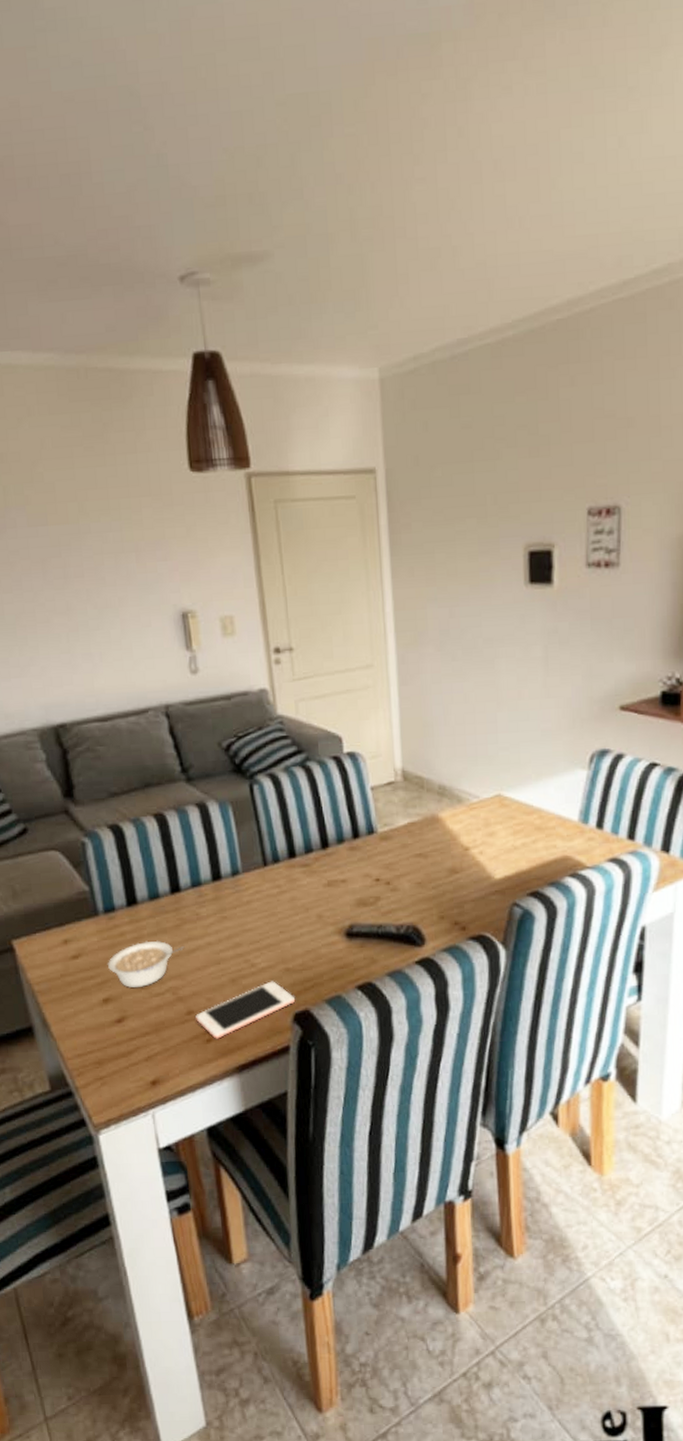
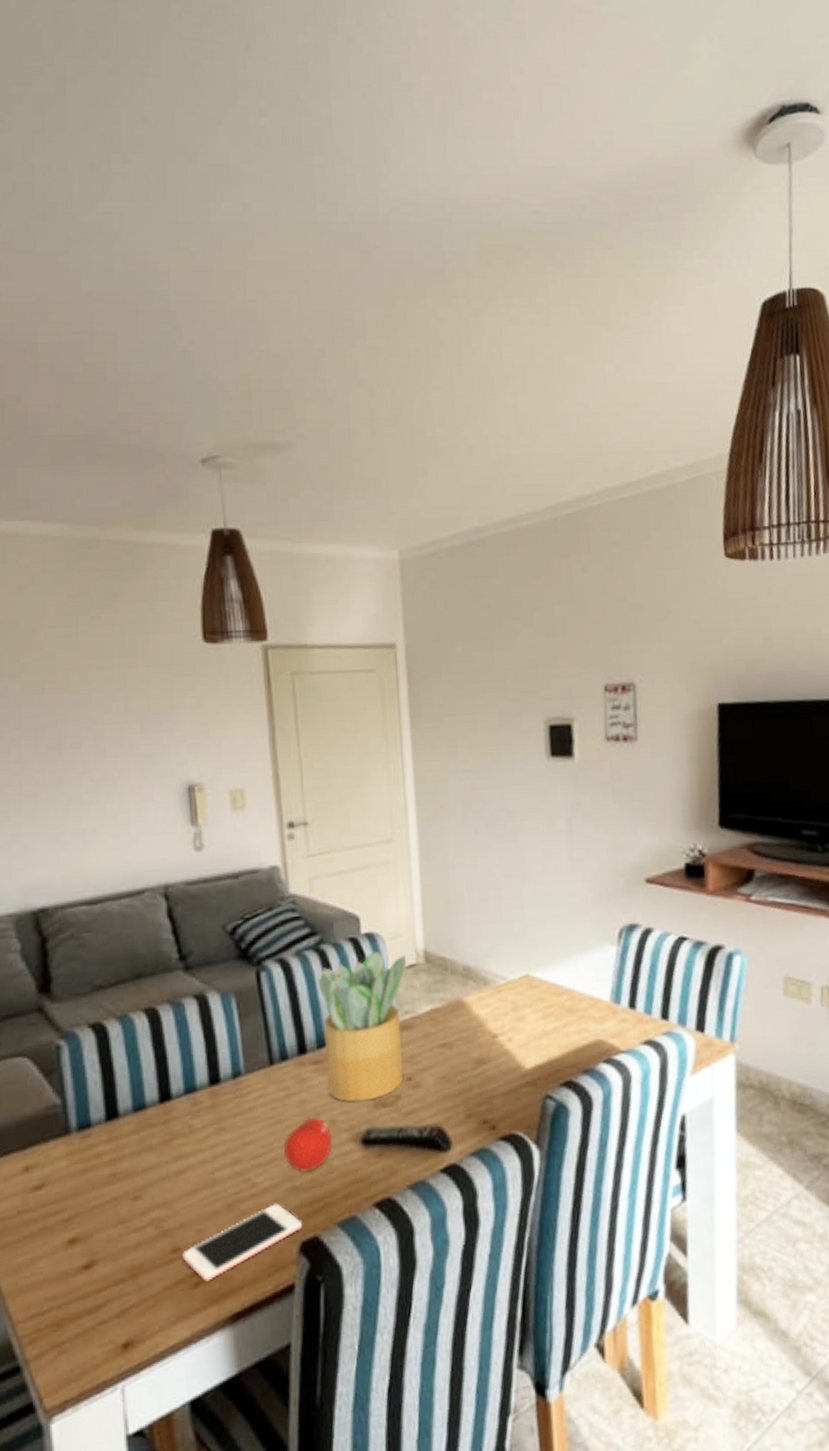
legume: present [108,940,185,989] -> none [78,1161,173,1224]
fruit: none [278,910,320,957] -> present [284,1116,332,1173]
potted plant: none [304,768,386,902] -> present [318,950,407,1103]

